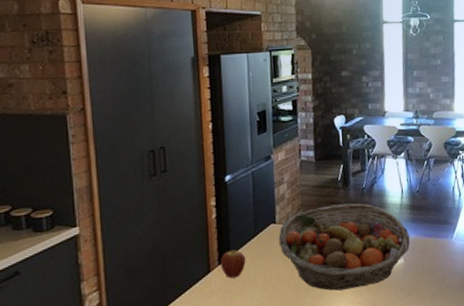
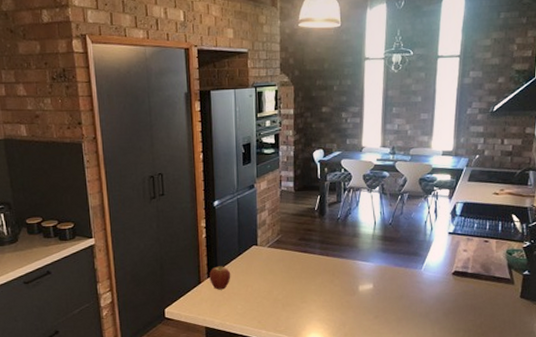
fruit basket: present [278,203,411,291] -> none [259,231,381,308]

